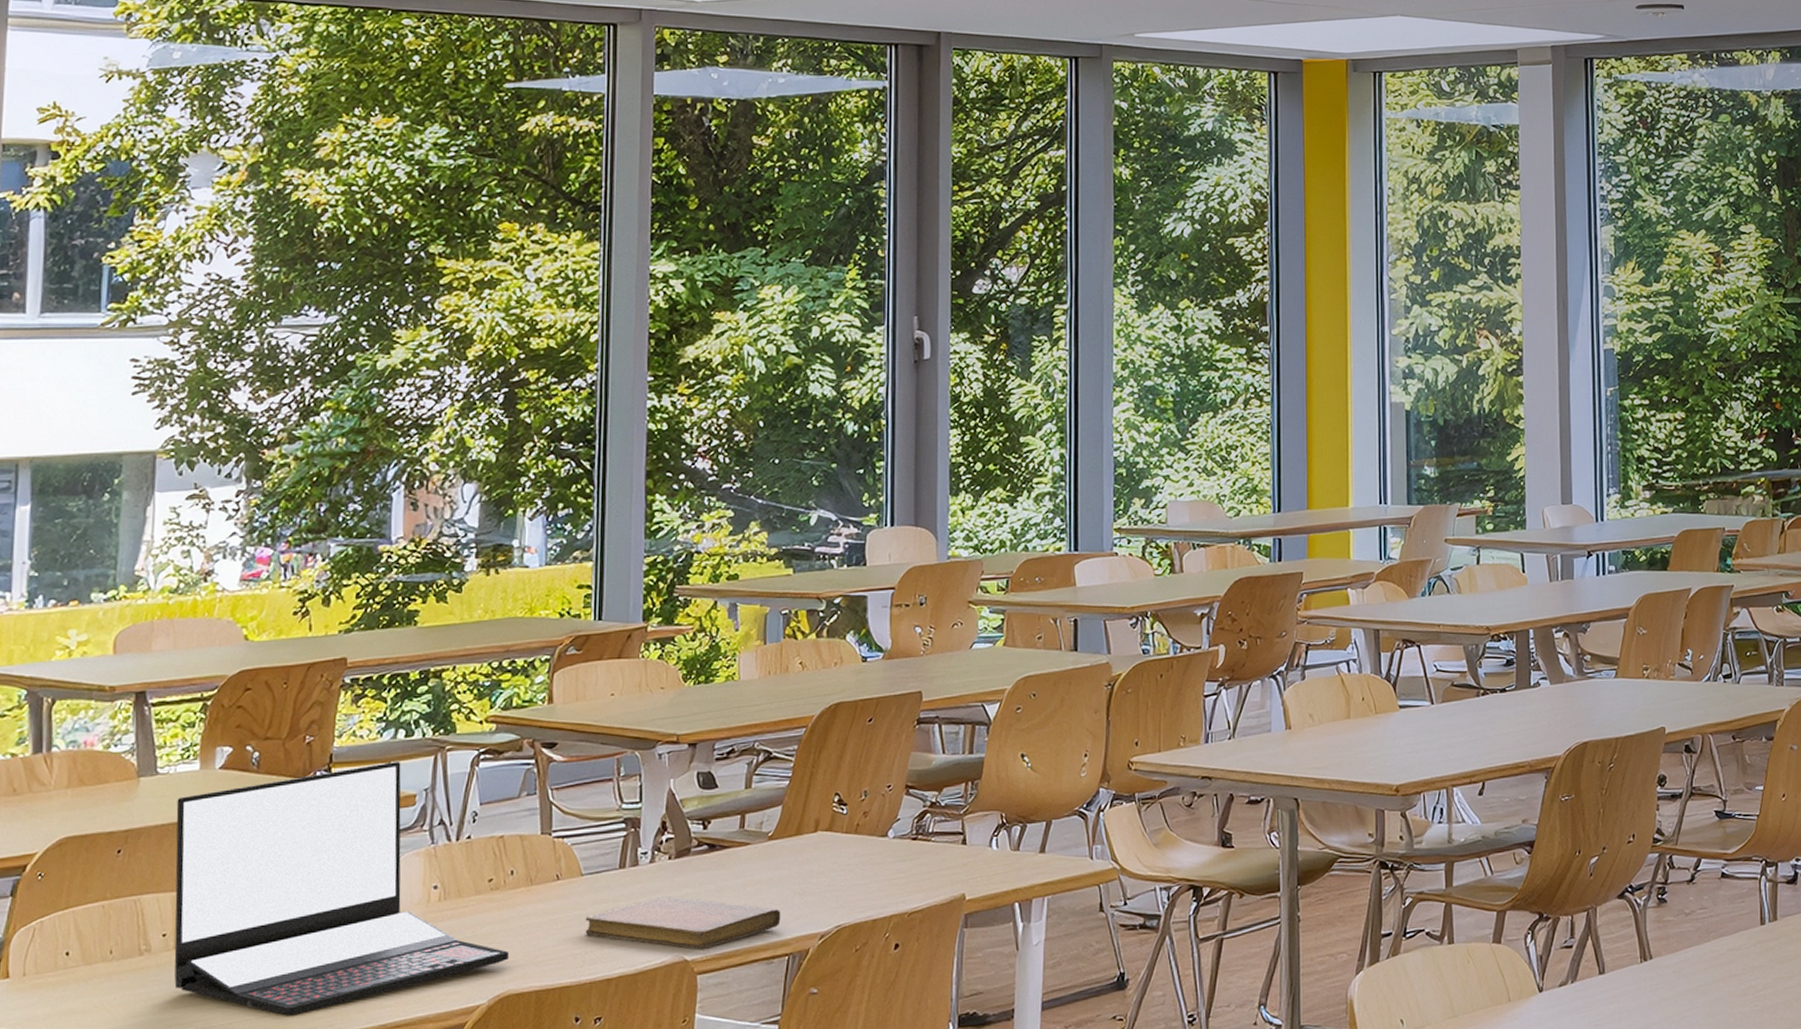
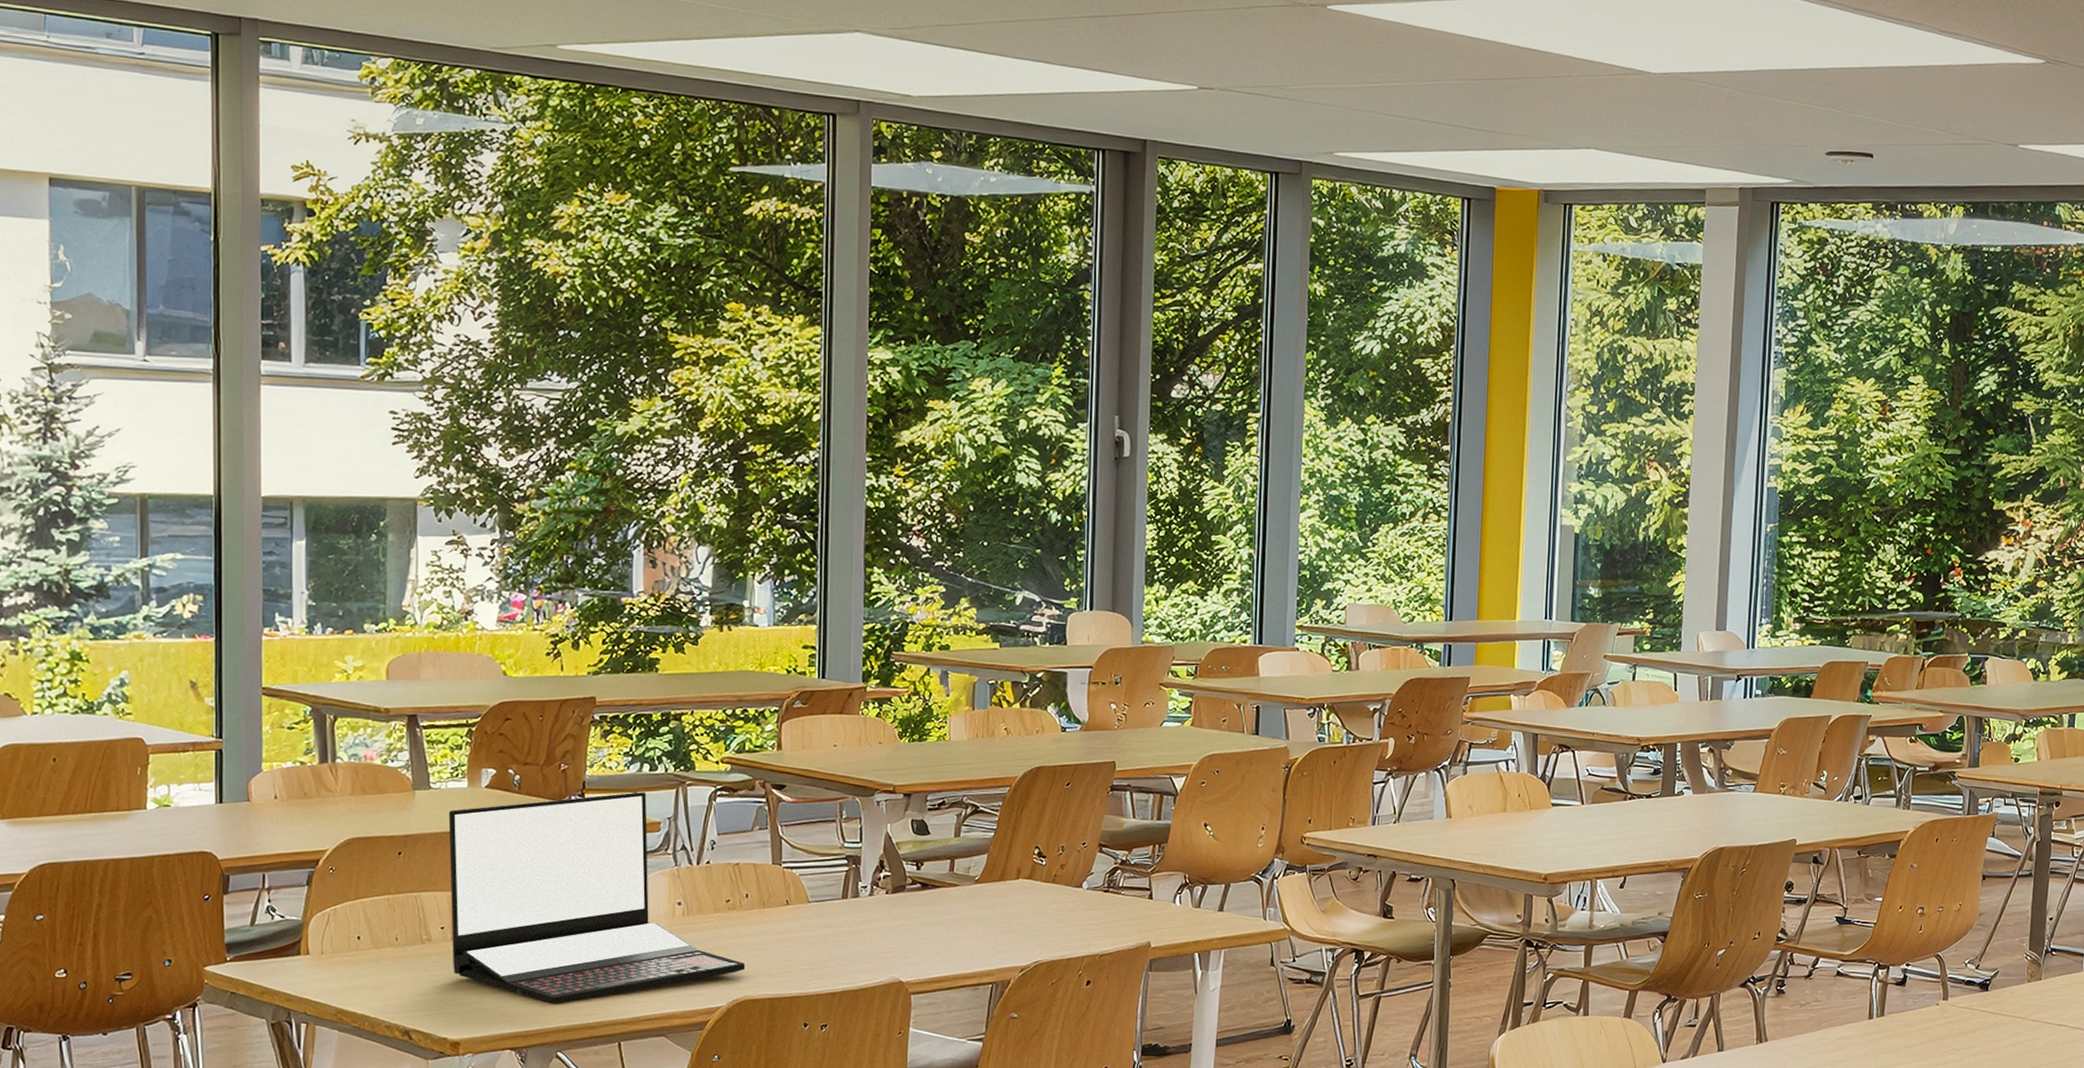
notebook: present [585,896,781,950] -> none [812,925,986,974]

